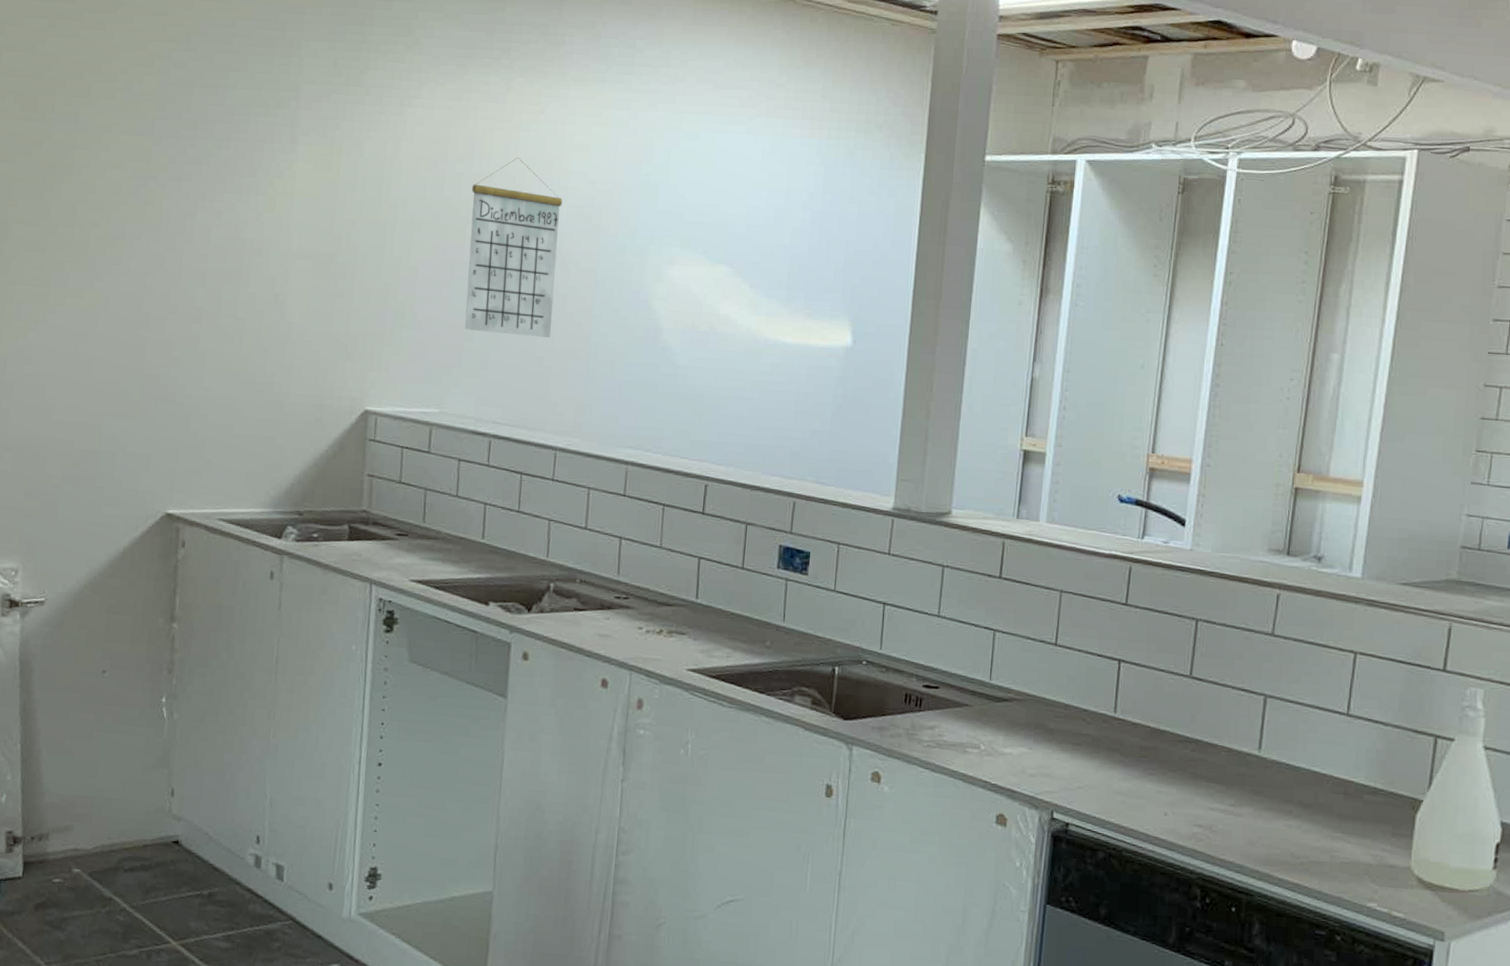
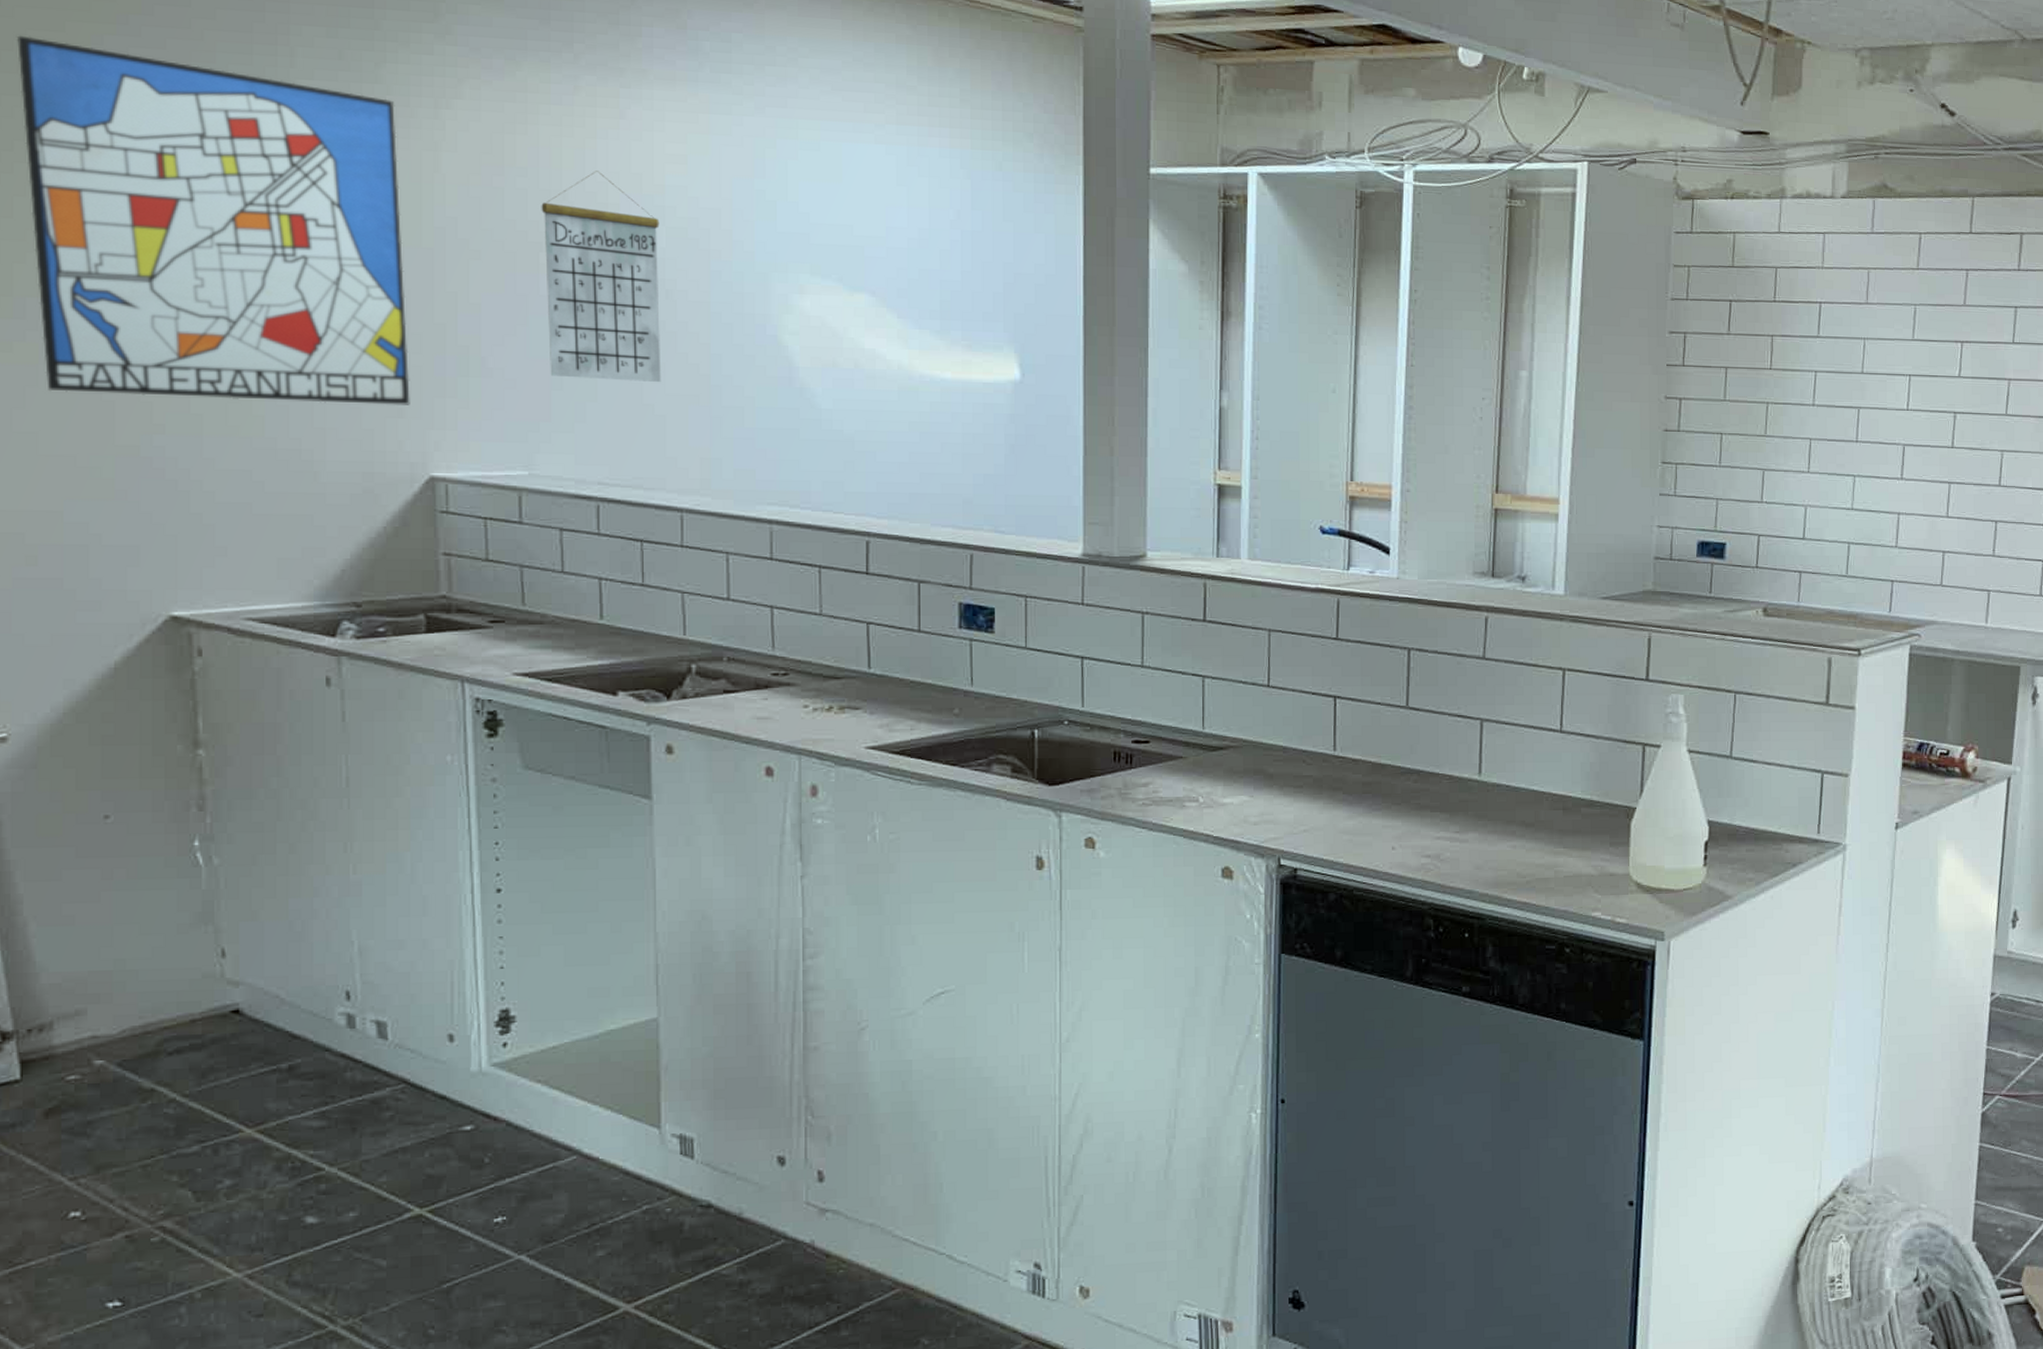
wall art: none [103,53,371,350] -> present [17,35,410,405]

